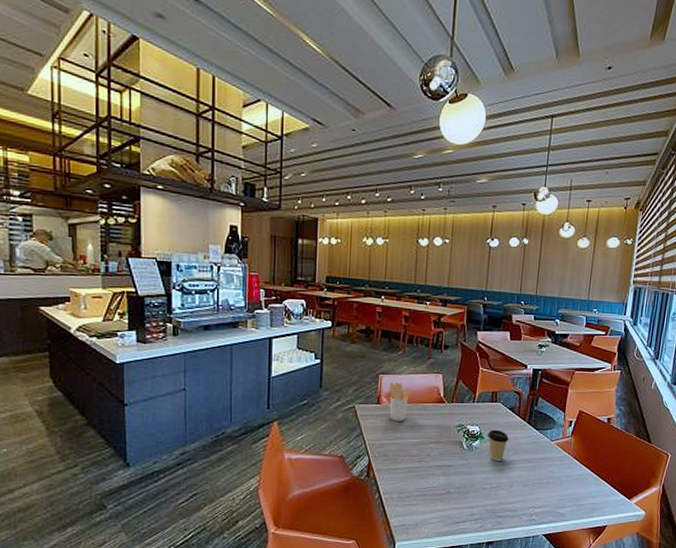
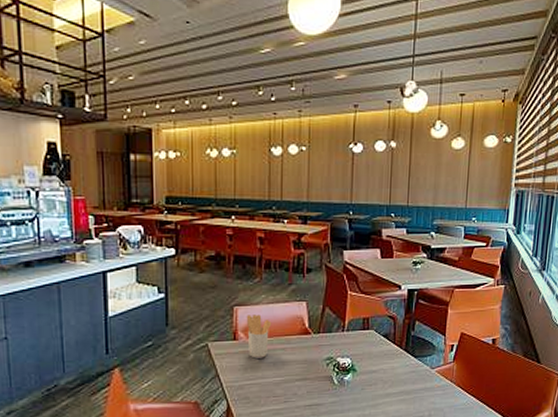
coffee cup: present [488,429,509,462] -> none [361,360,385,396]

